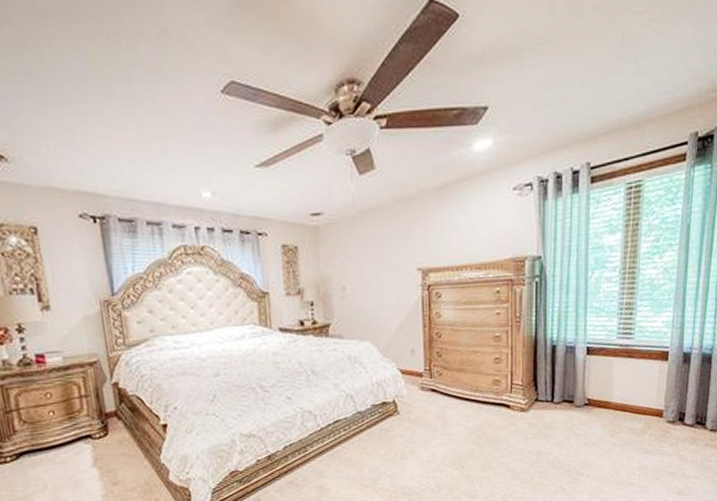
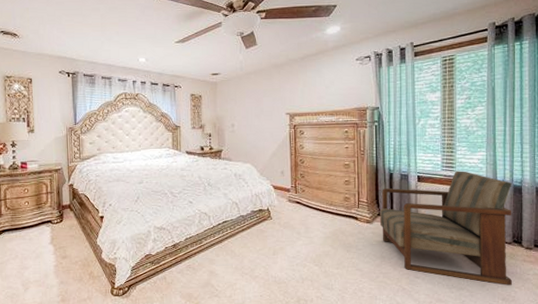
armchair: none [537,337,701,476] -> present [379,171,512,285]

